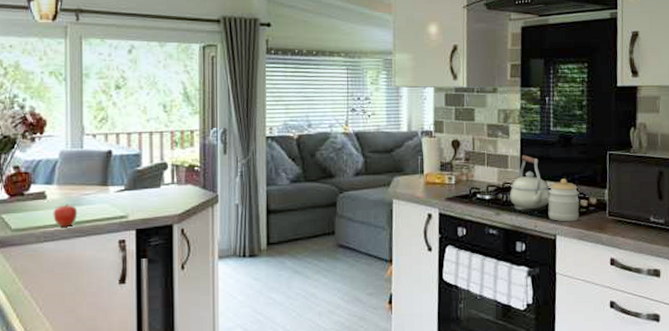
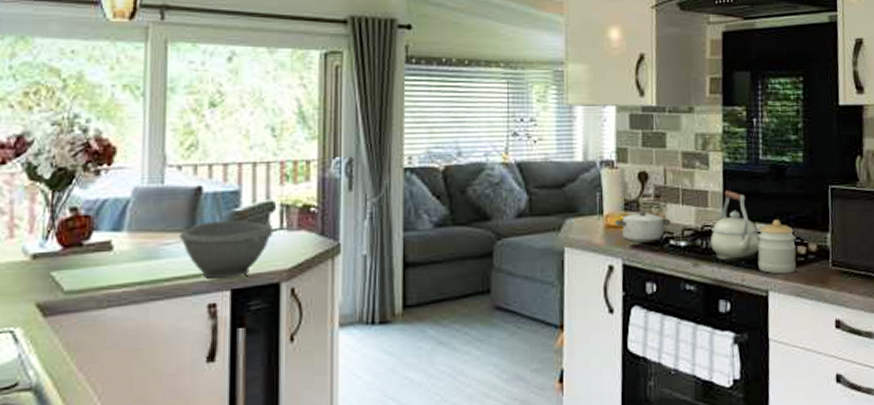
fruit: present [53,204,78,227] -> none [121,257,155,287]
bowl: none [95,176,167,222] -> present [178,220,274,280]
cooking pot: none [433,170,478,196] -> present [615,210,671,243]

